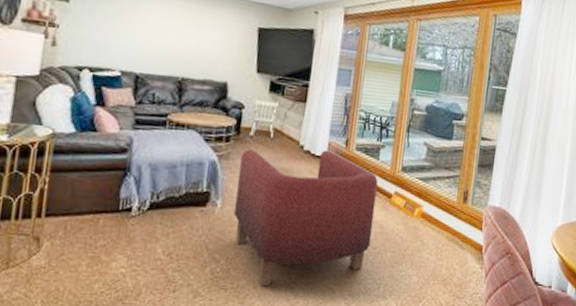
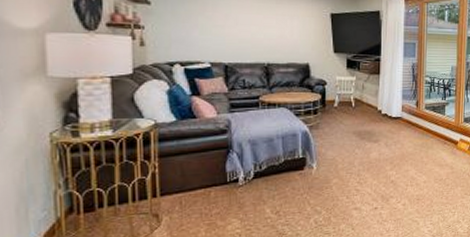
armchair: present [234,149,378,287] -> none [329,112,446,227]

